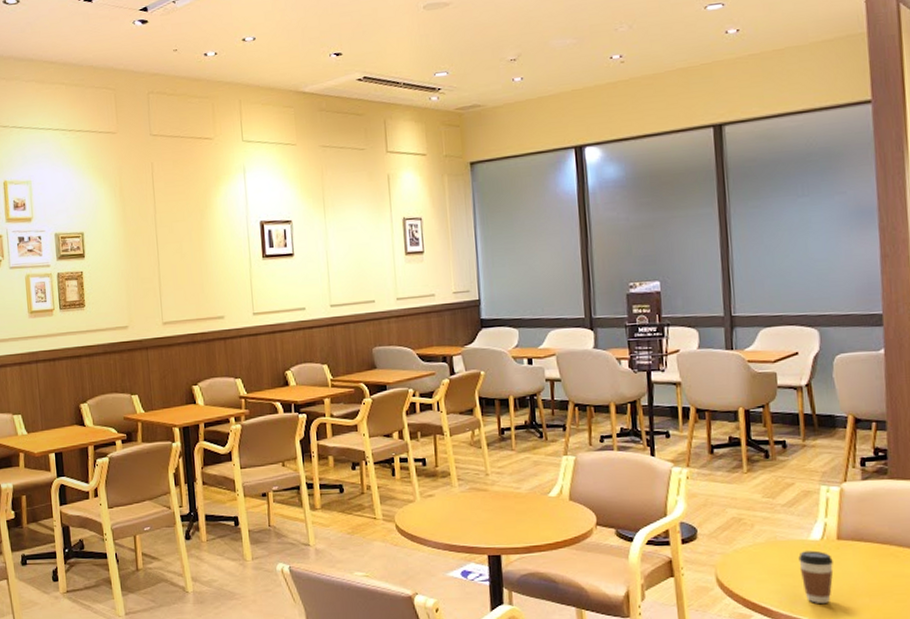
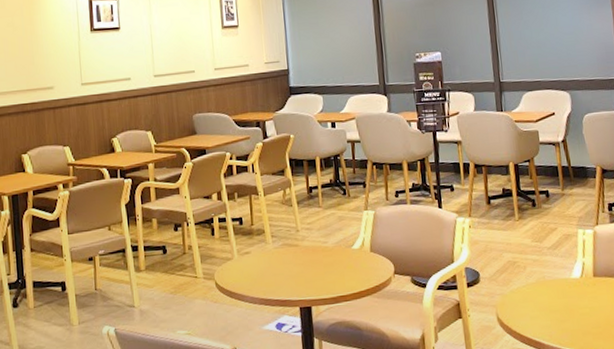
coffee cup: present [798,550,834,604] -> none [563,287,592,336]

